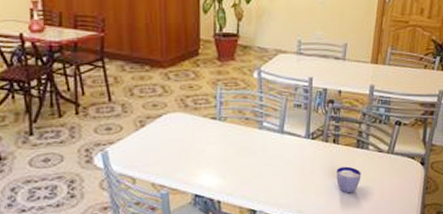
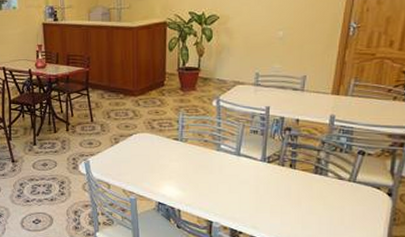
cup: present [336,166,361,194] -> none [292,190,319,216]

